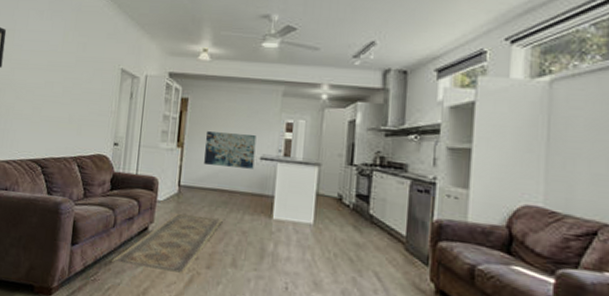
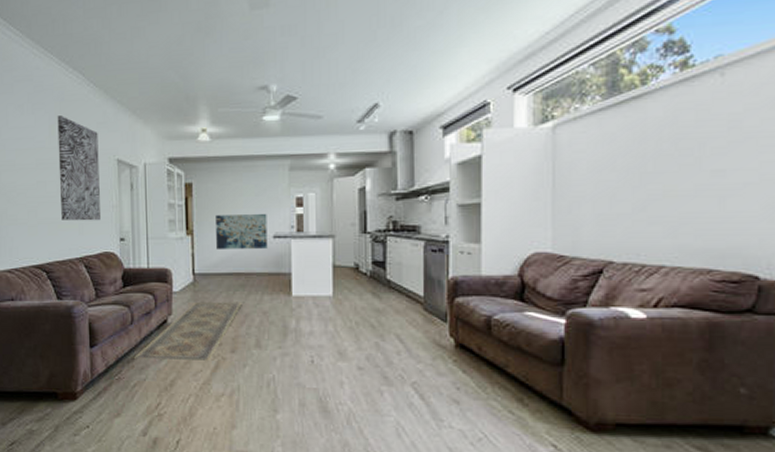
wall art: none [62,24,107,124] -> present [57,115,100,221]

